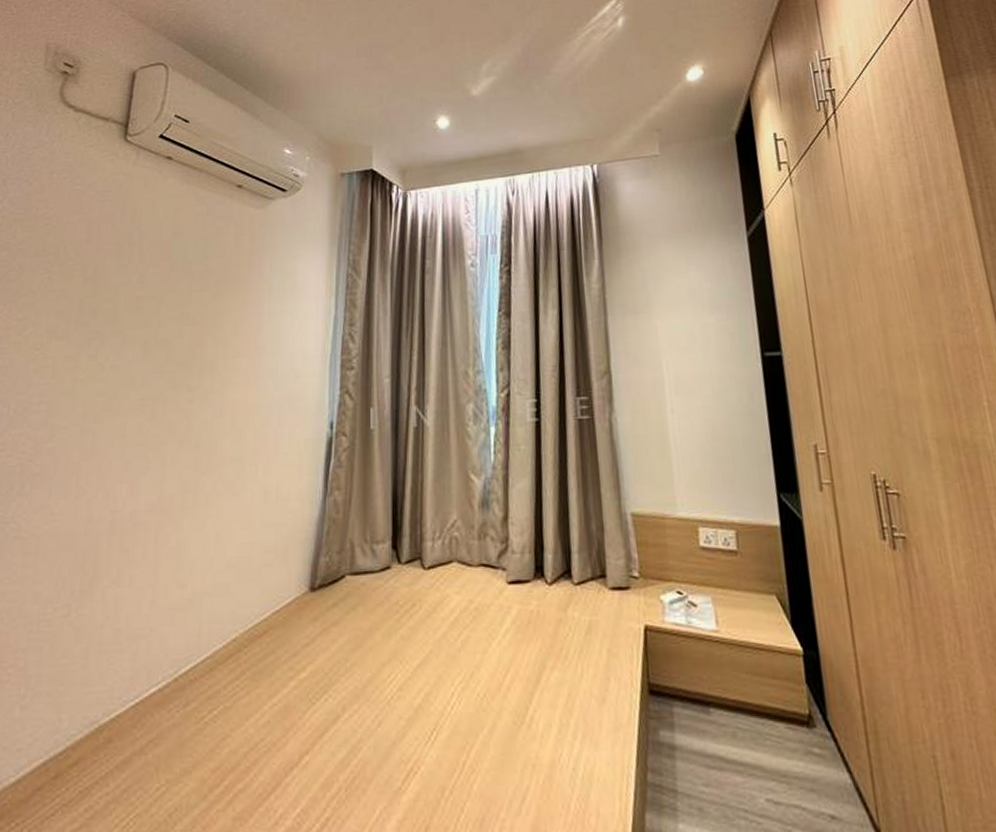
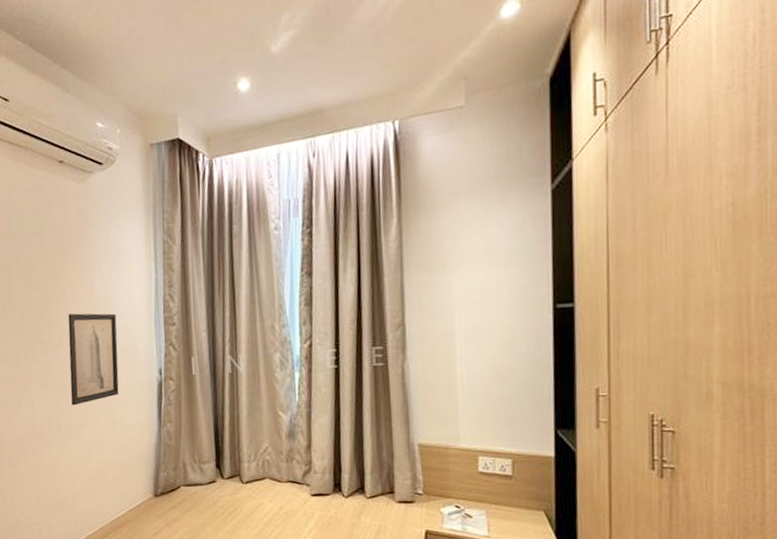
wall art: none [216,354,284,469] -> present [68,313,119,406]

